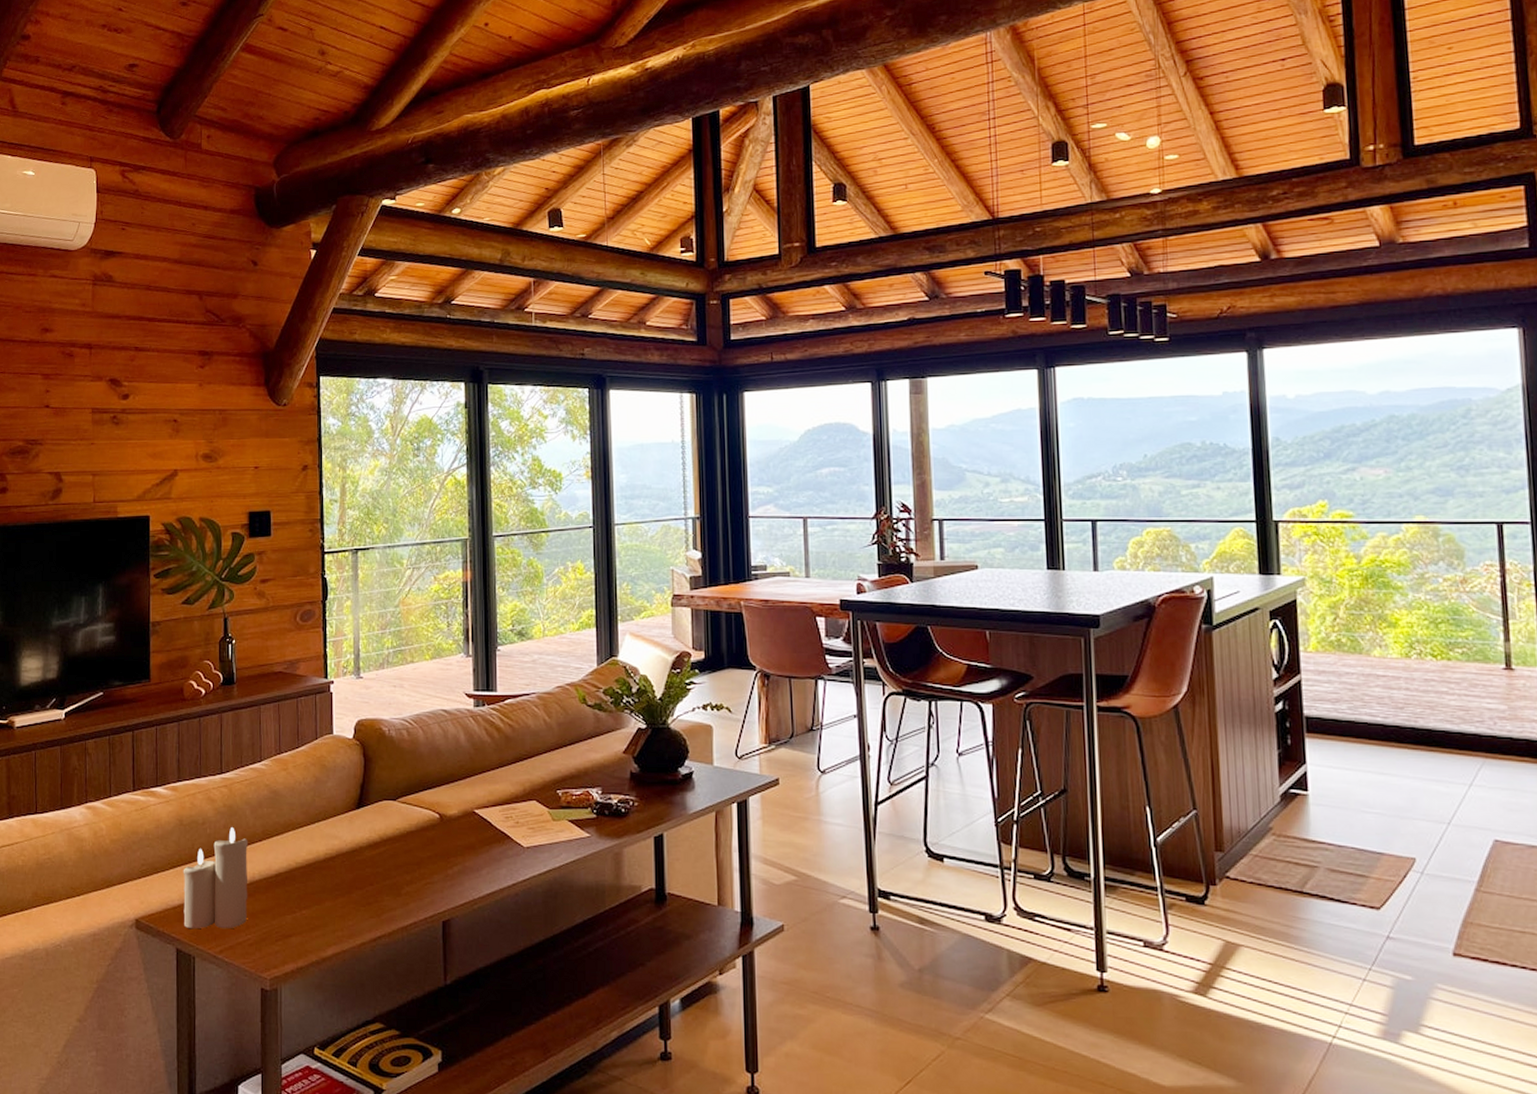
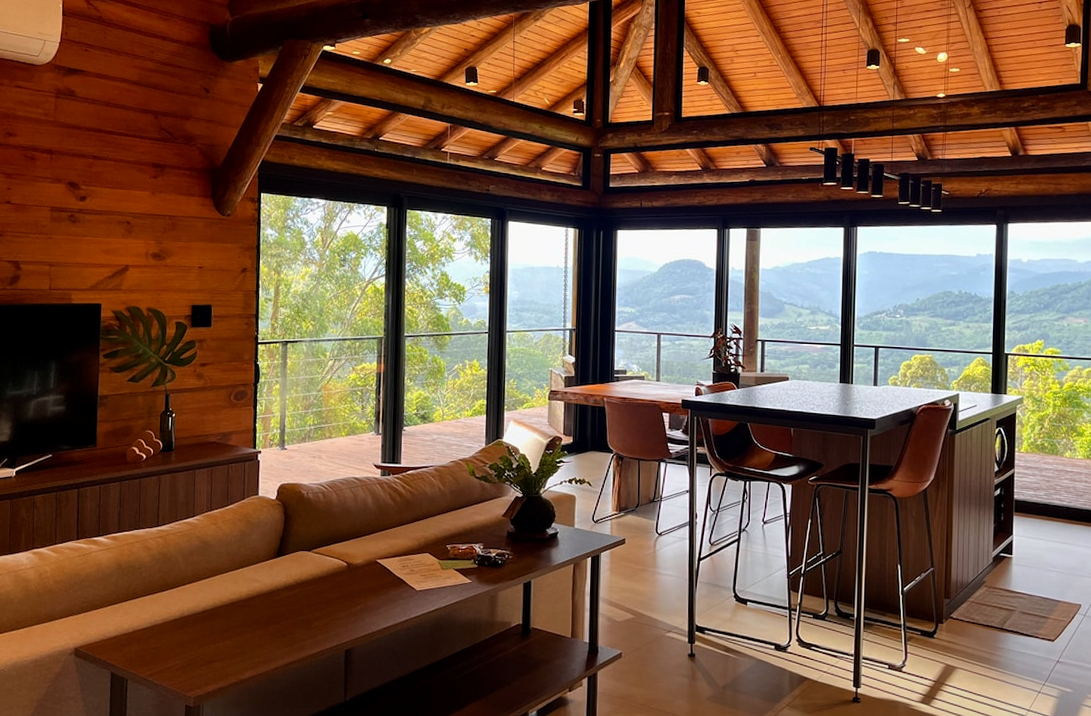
candle: present [183,827,248,930] -> none [118,572,179,657]

